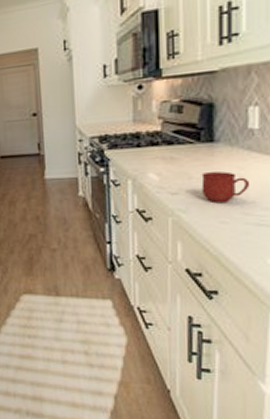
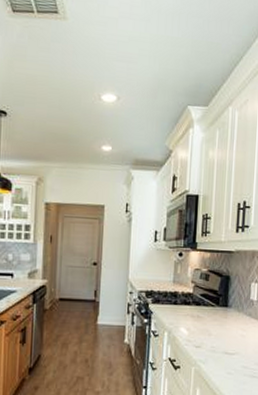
mug: present [201,171,250,204] -> none [217,331,249,358]

